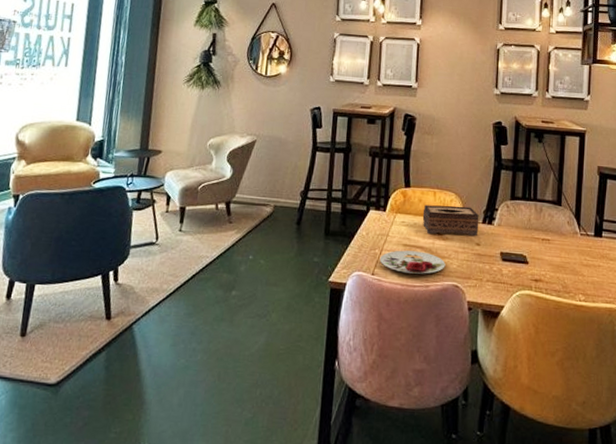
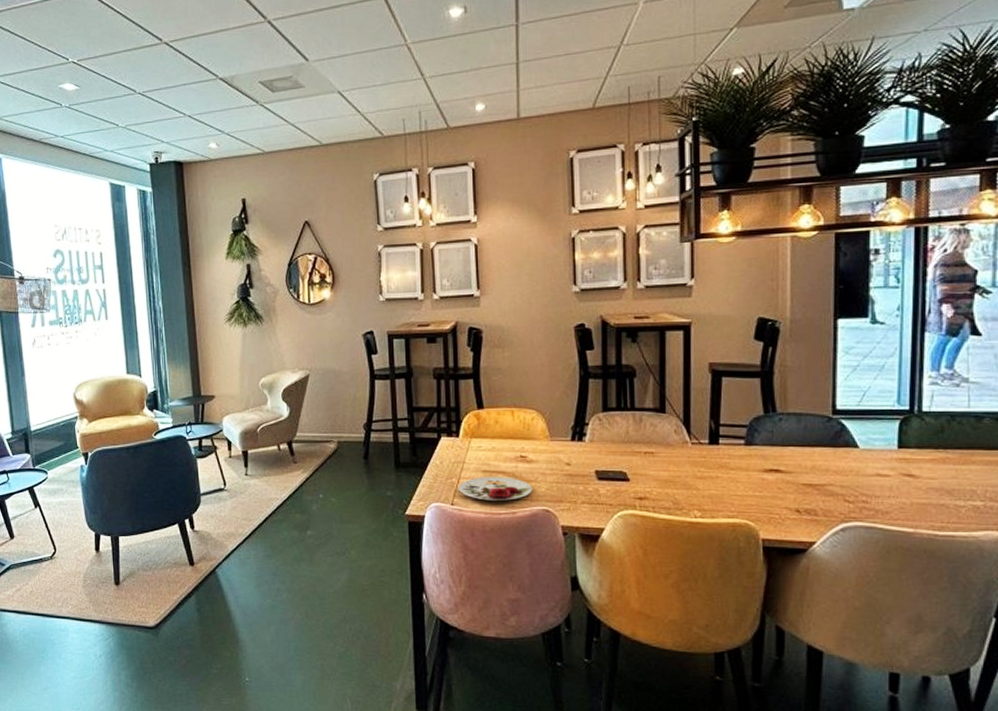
tissue box: present [422,205,479,236] -> none [501,424,568,457]

